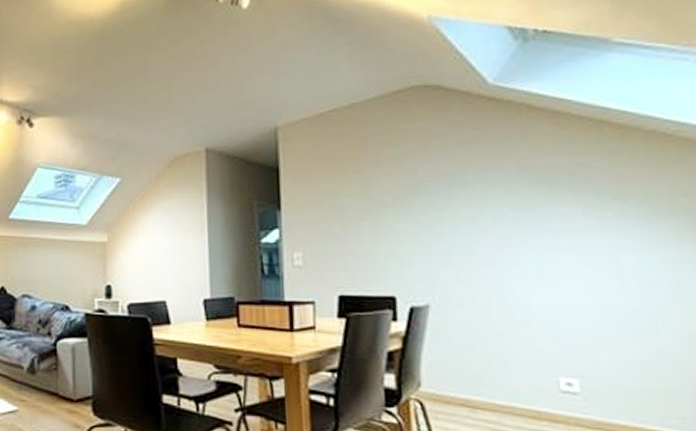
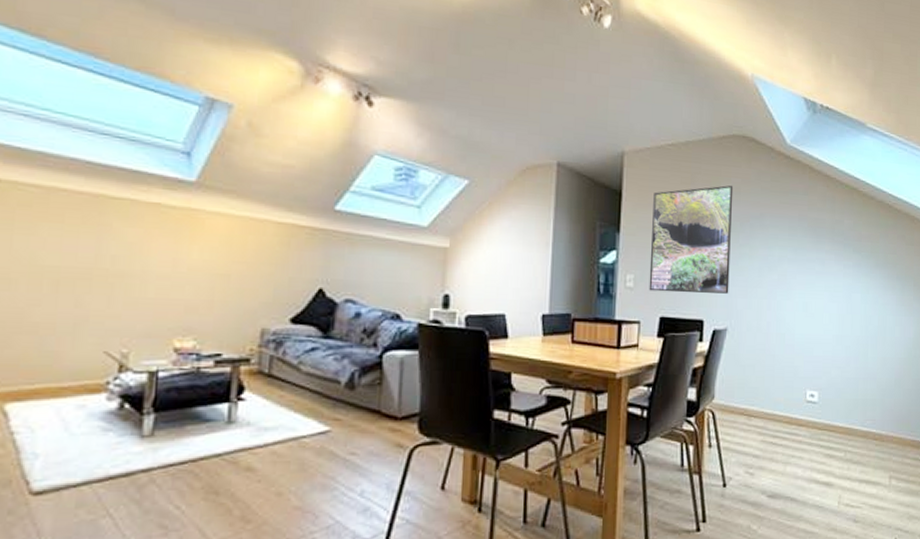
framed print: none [316,142,427,269] -> present [649,185,734,294]

